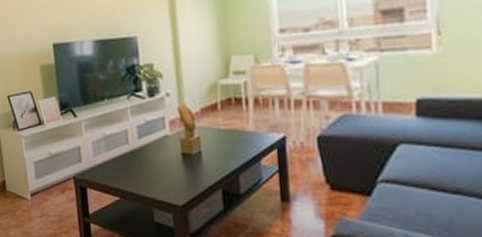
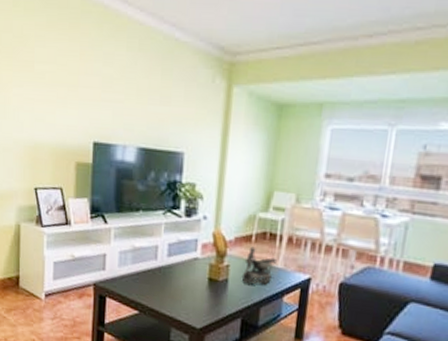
decorative bowl: none [214,114,248,153] -> present [241,246,278,285]

